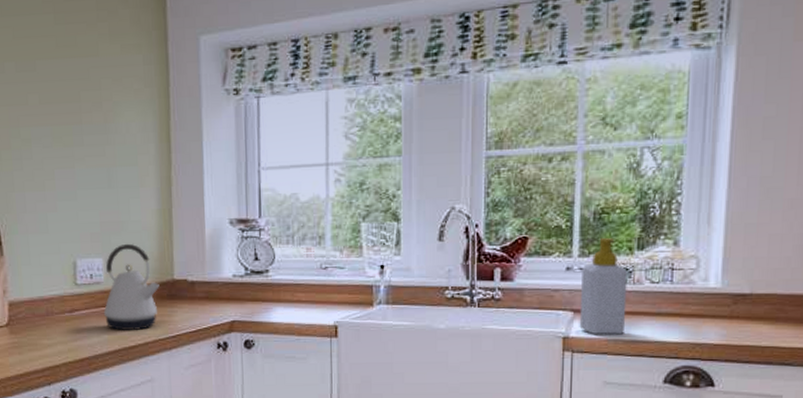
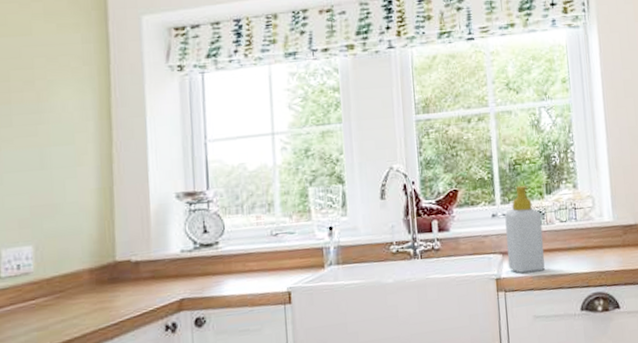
kettle: present [103,243,160,331] -> none [32,227,99,325]

